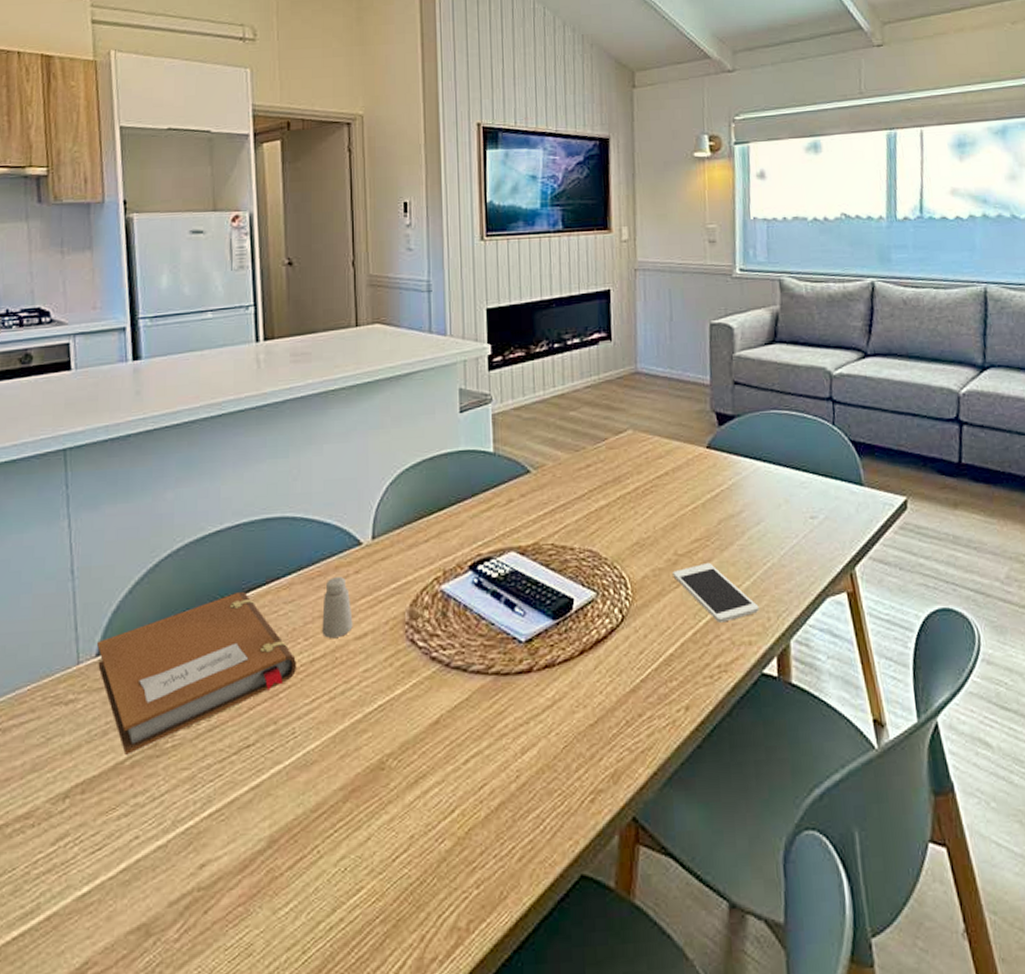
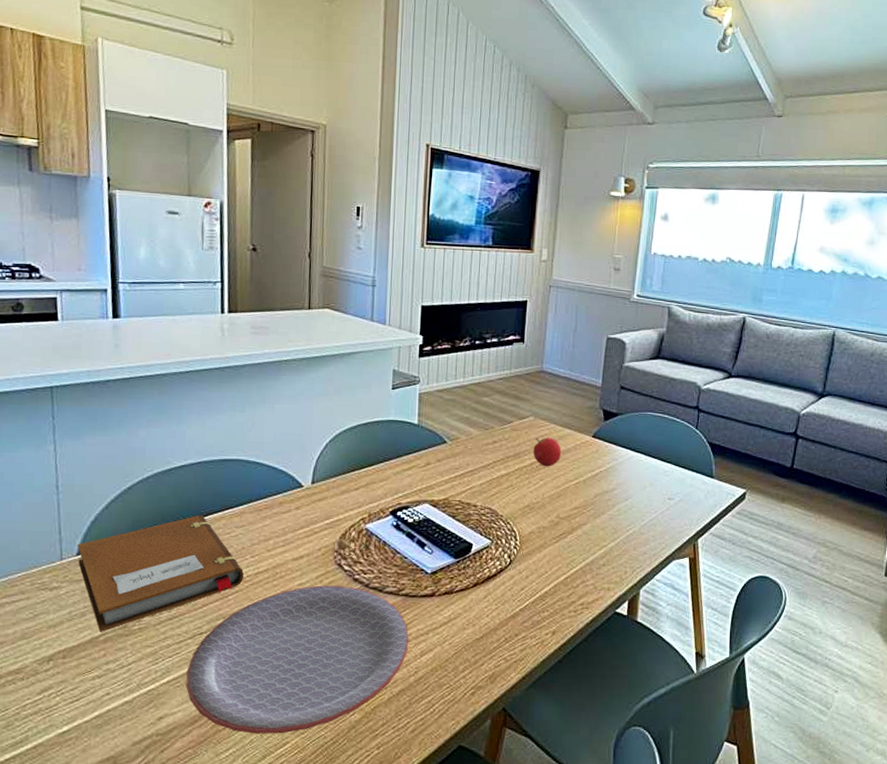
plate: none [232,667,506,879] -> present [186,585,409,734]
saltshaker: present [322,577,353,638] -> none [266,511,292,557]
fruit: none [636,453,672,491] -> present [533,437,562,467]
cell phone: present [673,562,759,623] -> none [554,525,619,572]

